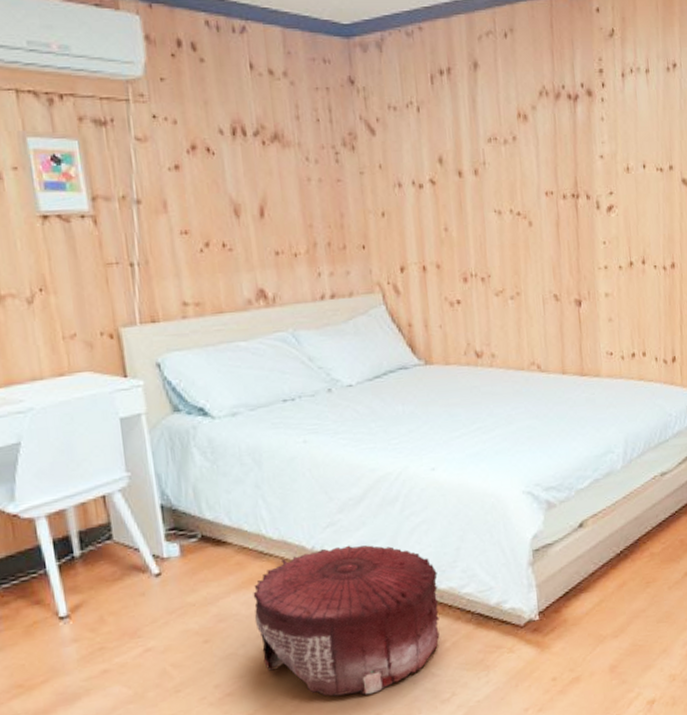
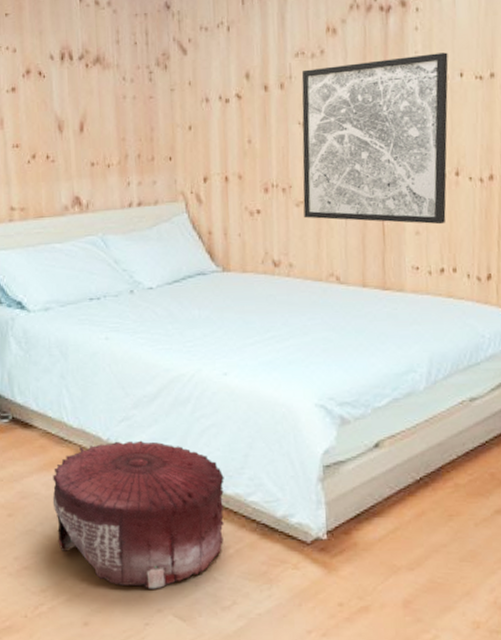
wall art: none [495,144,635,311] -> present [301,52,449,225]

